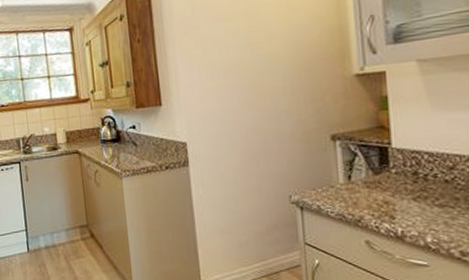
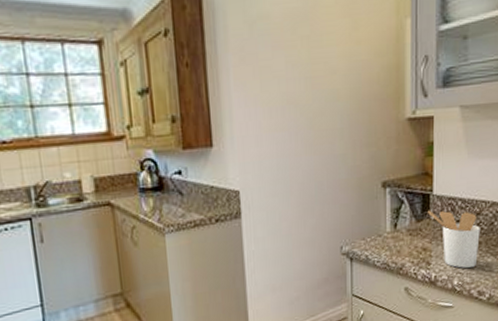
utensil holder: none [387,163,457,225] -> present [428,210,480,268]

